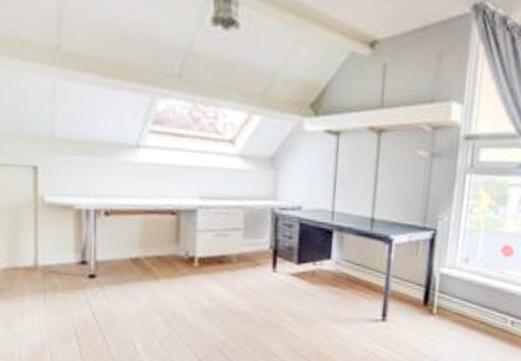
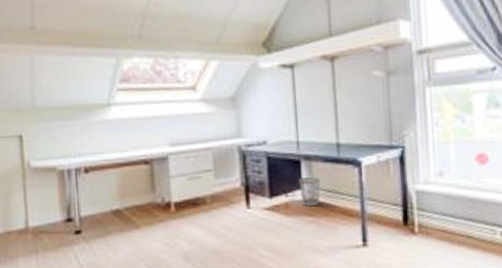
wastebasket: none [328,248,349,277] -> present [299,177,320,206]

